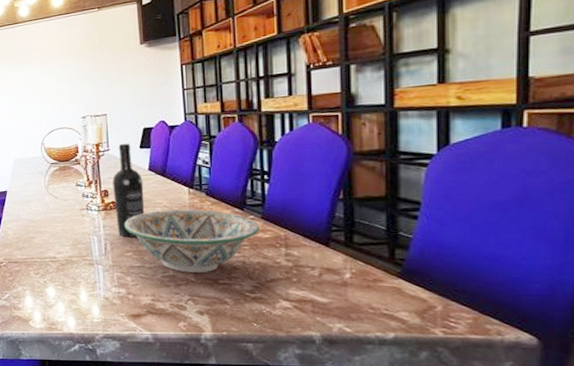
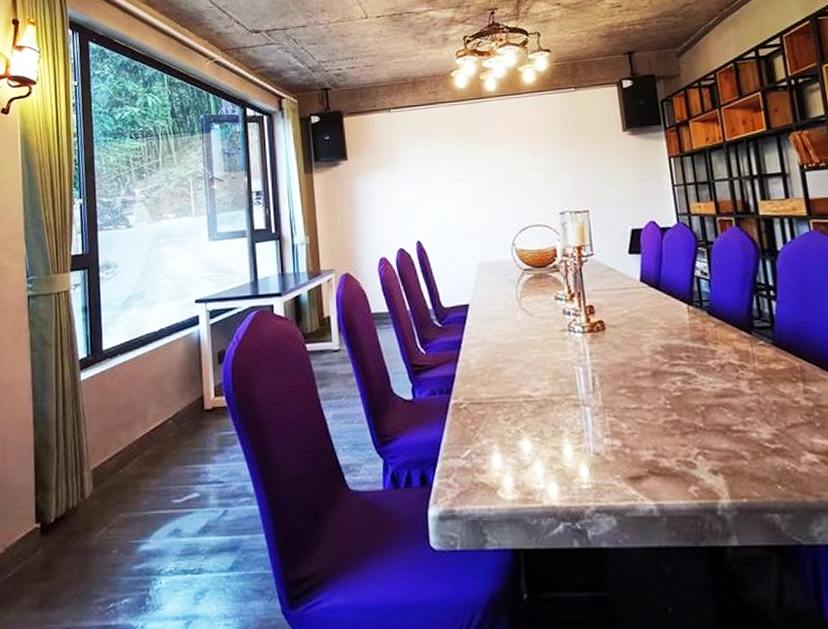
wine bottle: present [112,143,145,238] -> none [598,246,639,369]
decorative bowl: present [124,209,260,273] -> none [615,331,772,416]

